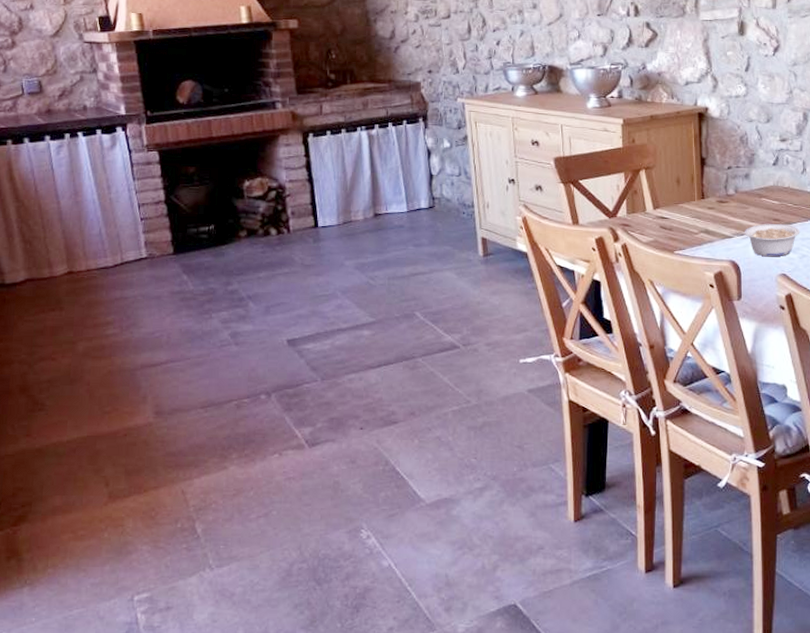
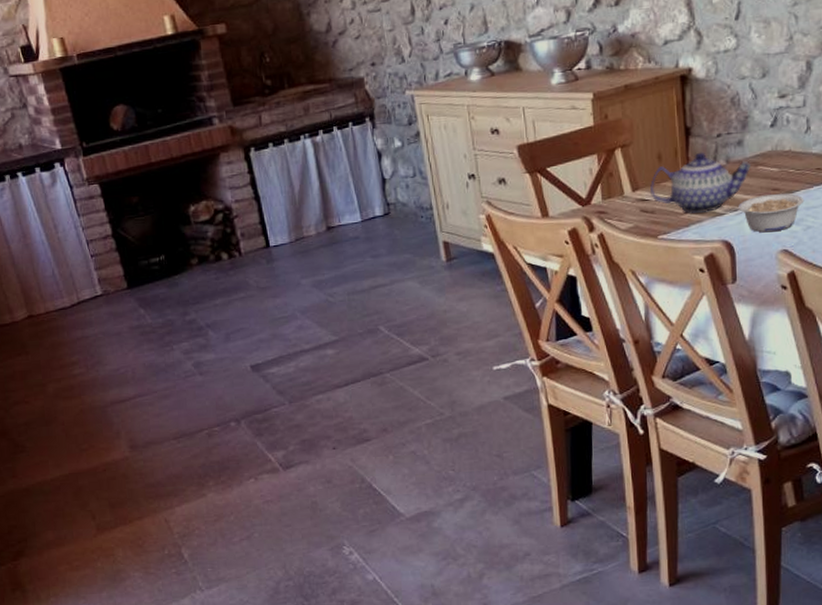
teapot: none [668,180,756,234] -> present [649,152,751,214]

